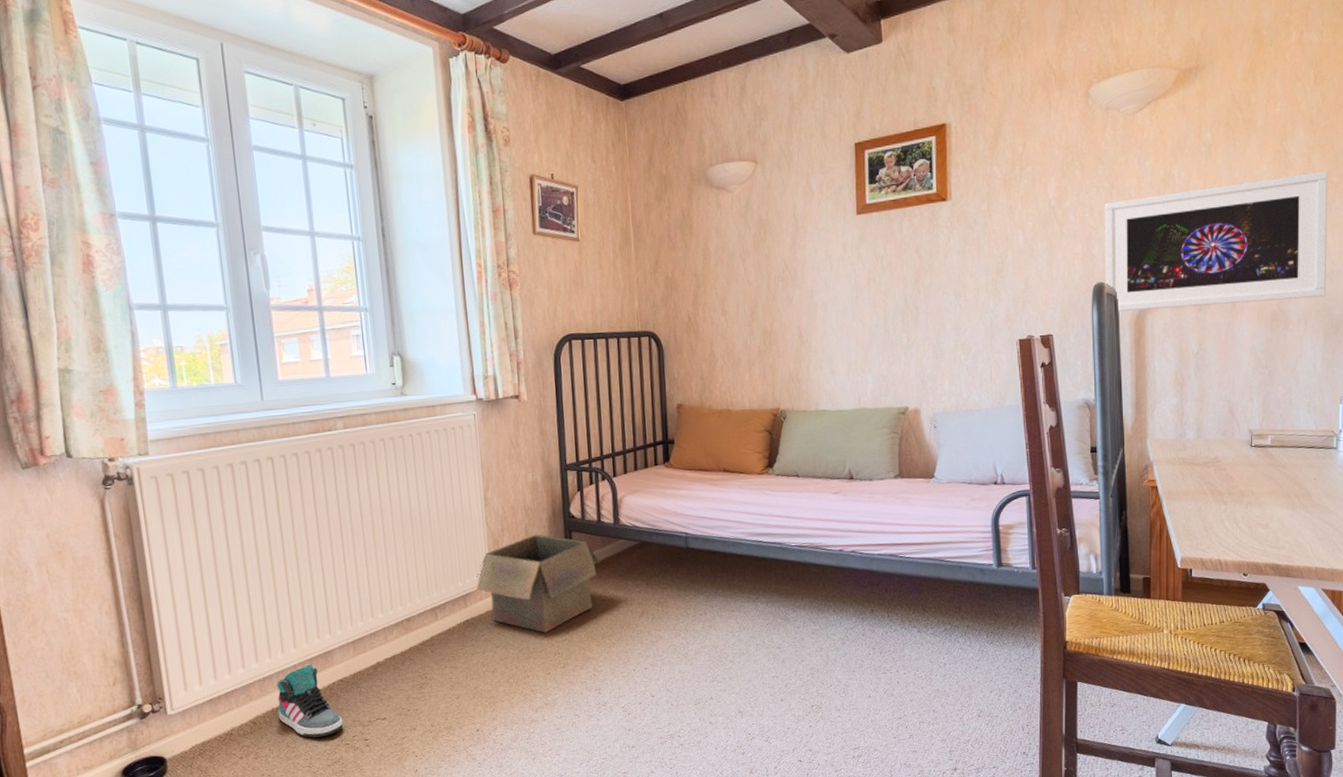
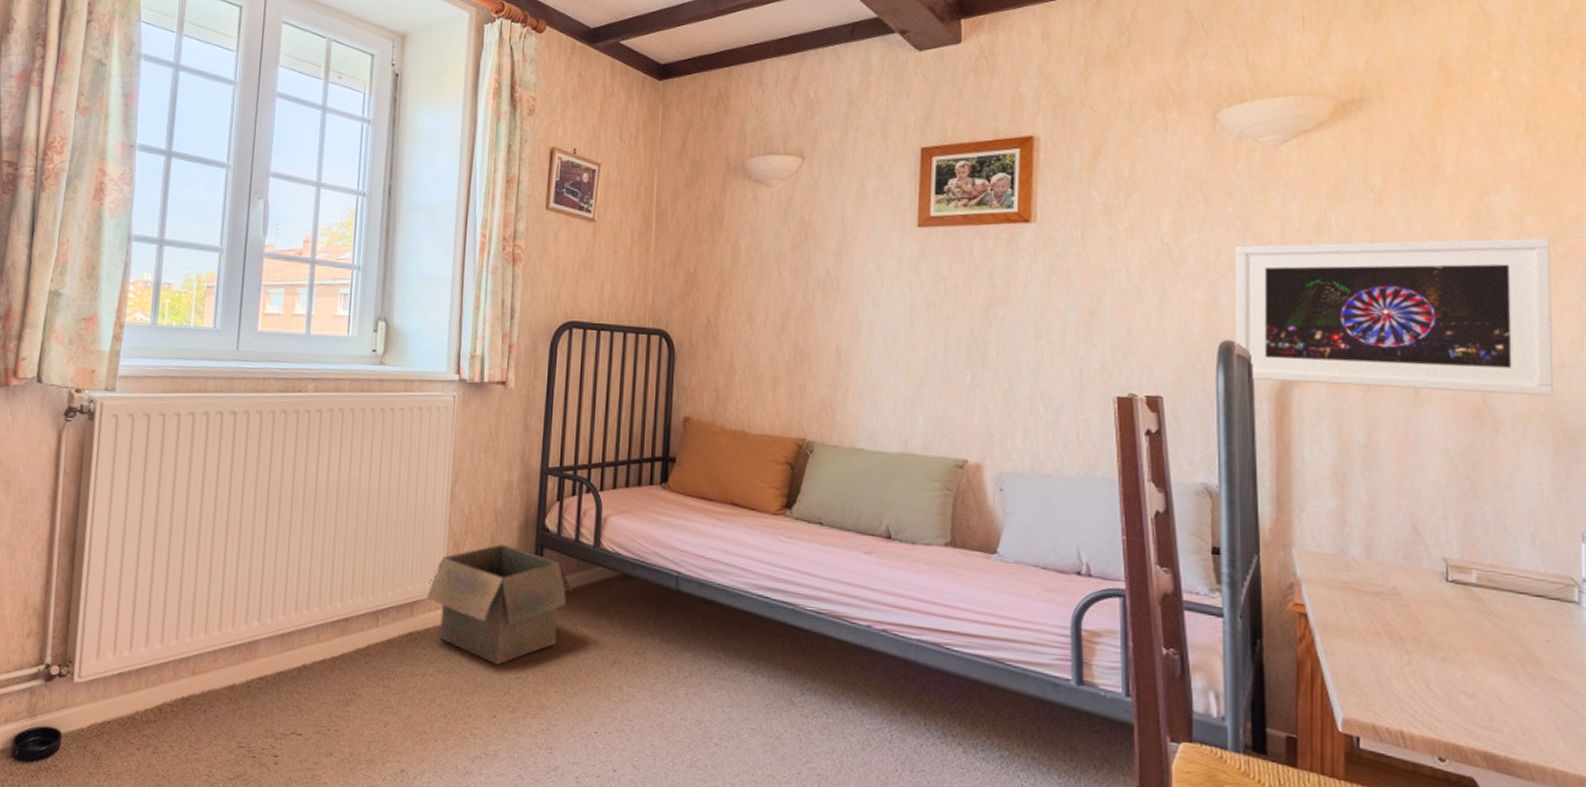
sneaker: present [277,664,343,738] -> none [187,652,255,742]

